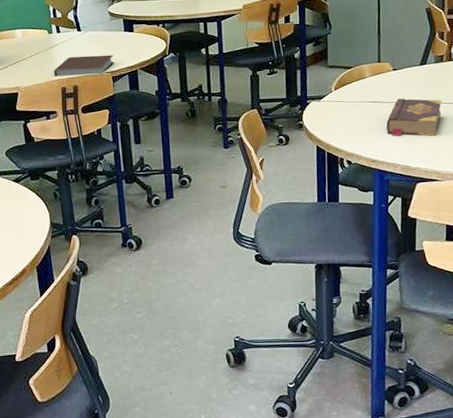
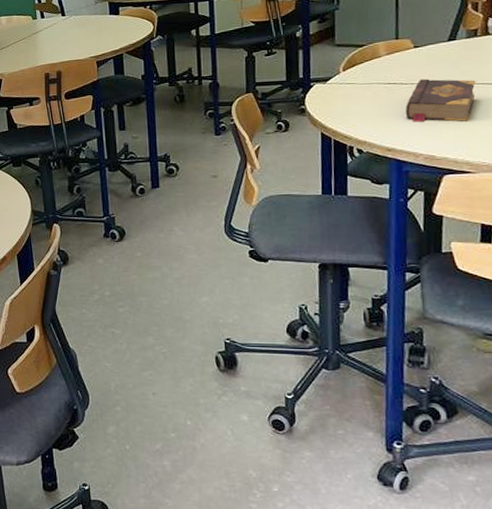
notebook: present [53,54,114,76] -> none [37,39,99,62]

